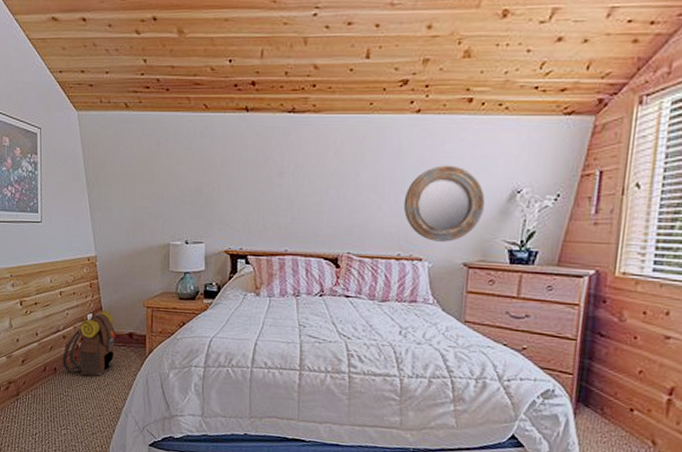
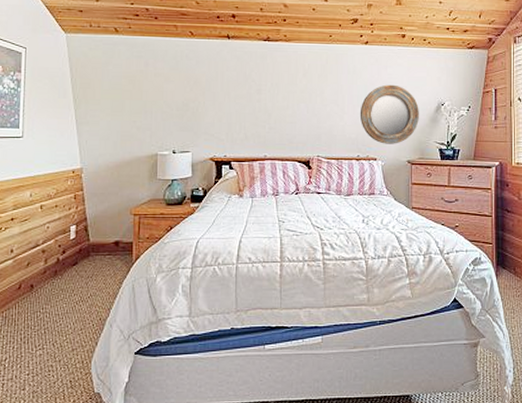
backpack: present [62,309,116,377] -> none [40,220,101,289]

